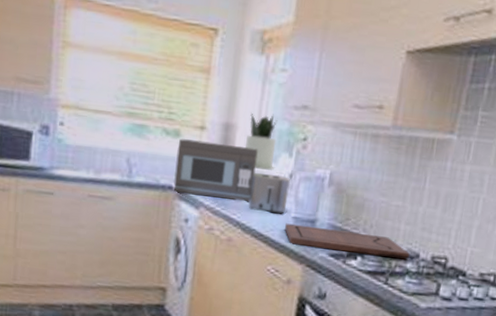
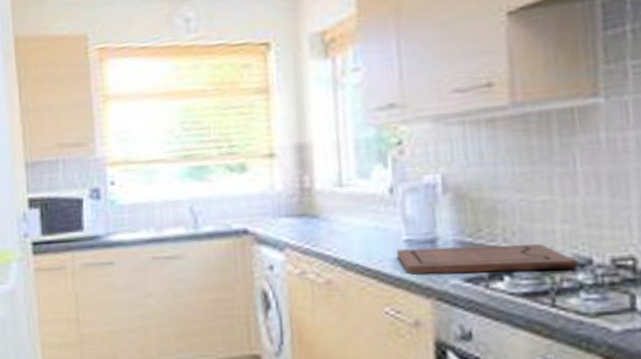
microwave: present [174,138,258,202] -> none [246,166,345,236]
planter: present [245,112,278,170] -> none [326,121,370,190]
toaster: present [248,173,291,214] -> none [341,192,394,241]

